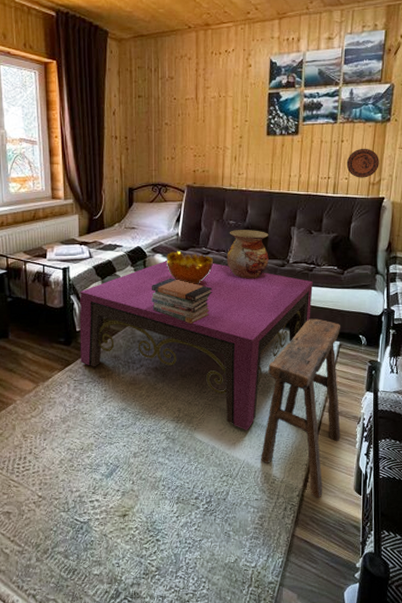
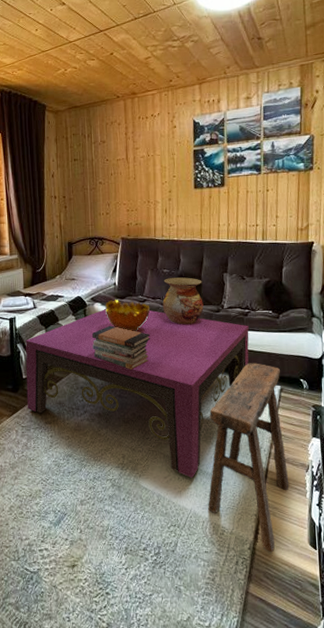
decorative plate: present [346,148,379,178] -> none [273,195,306,224]

